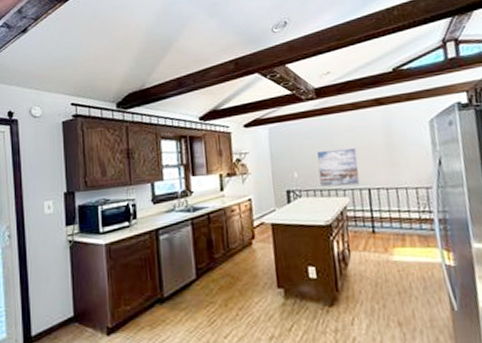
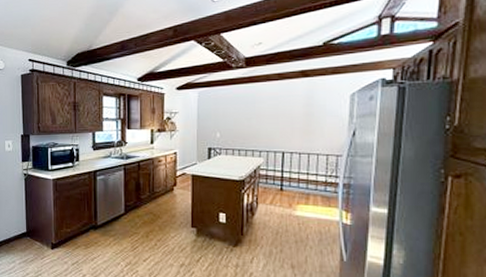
wall art: present [317,148,360,187] -> none [239,115,276,148]

